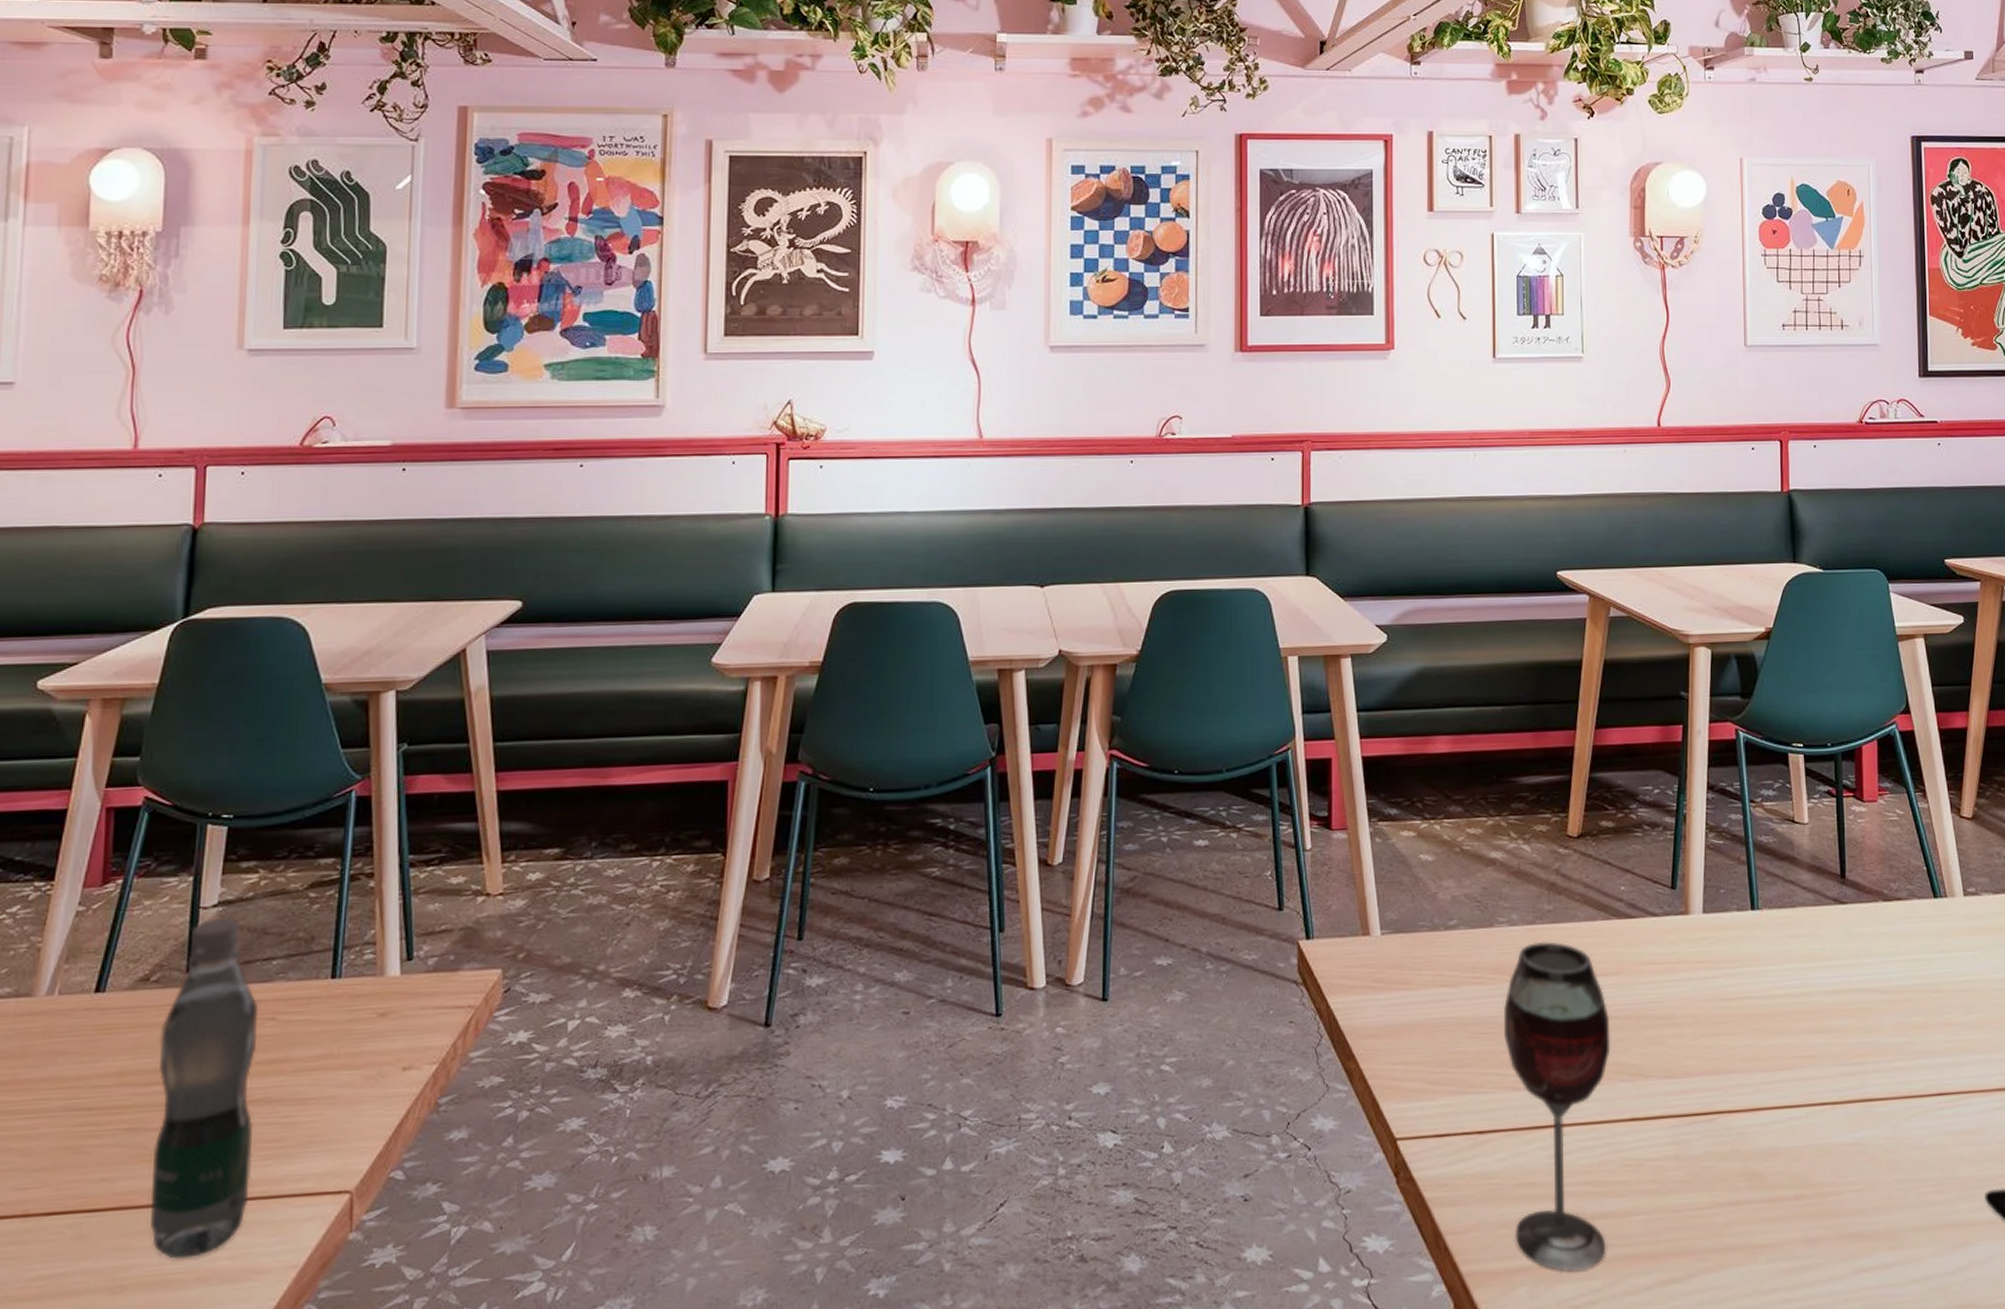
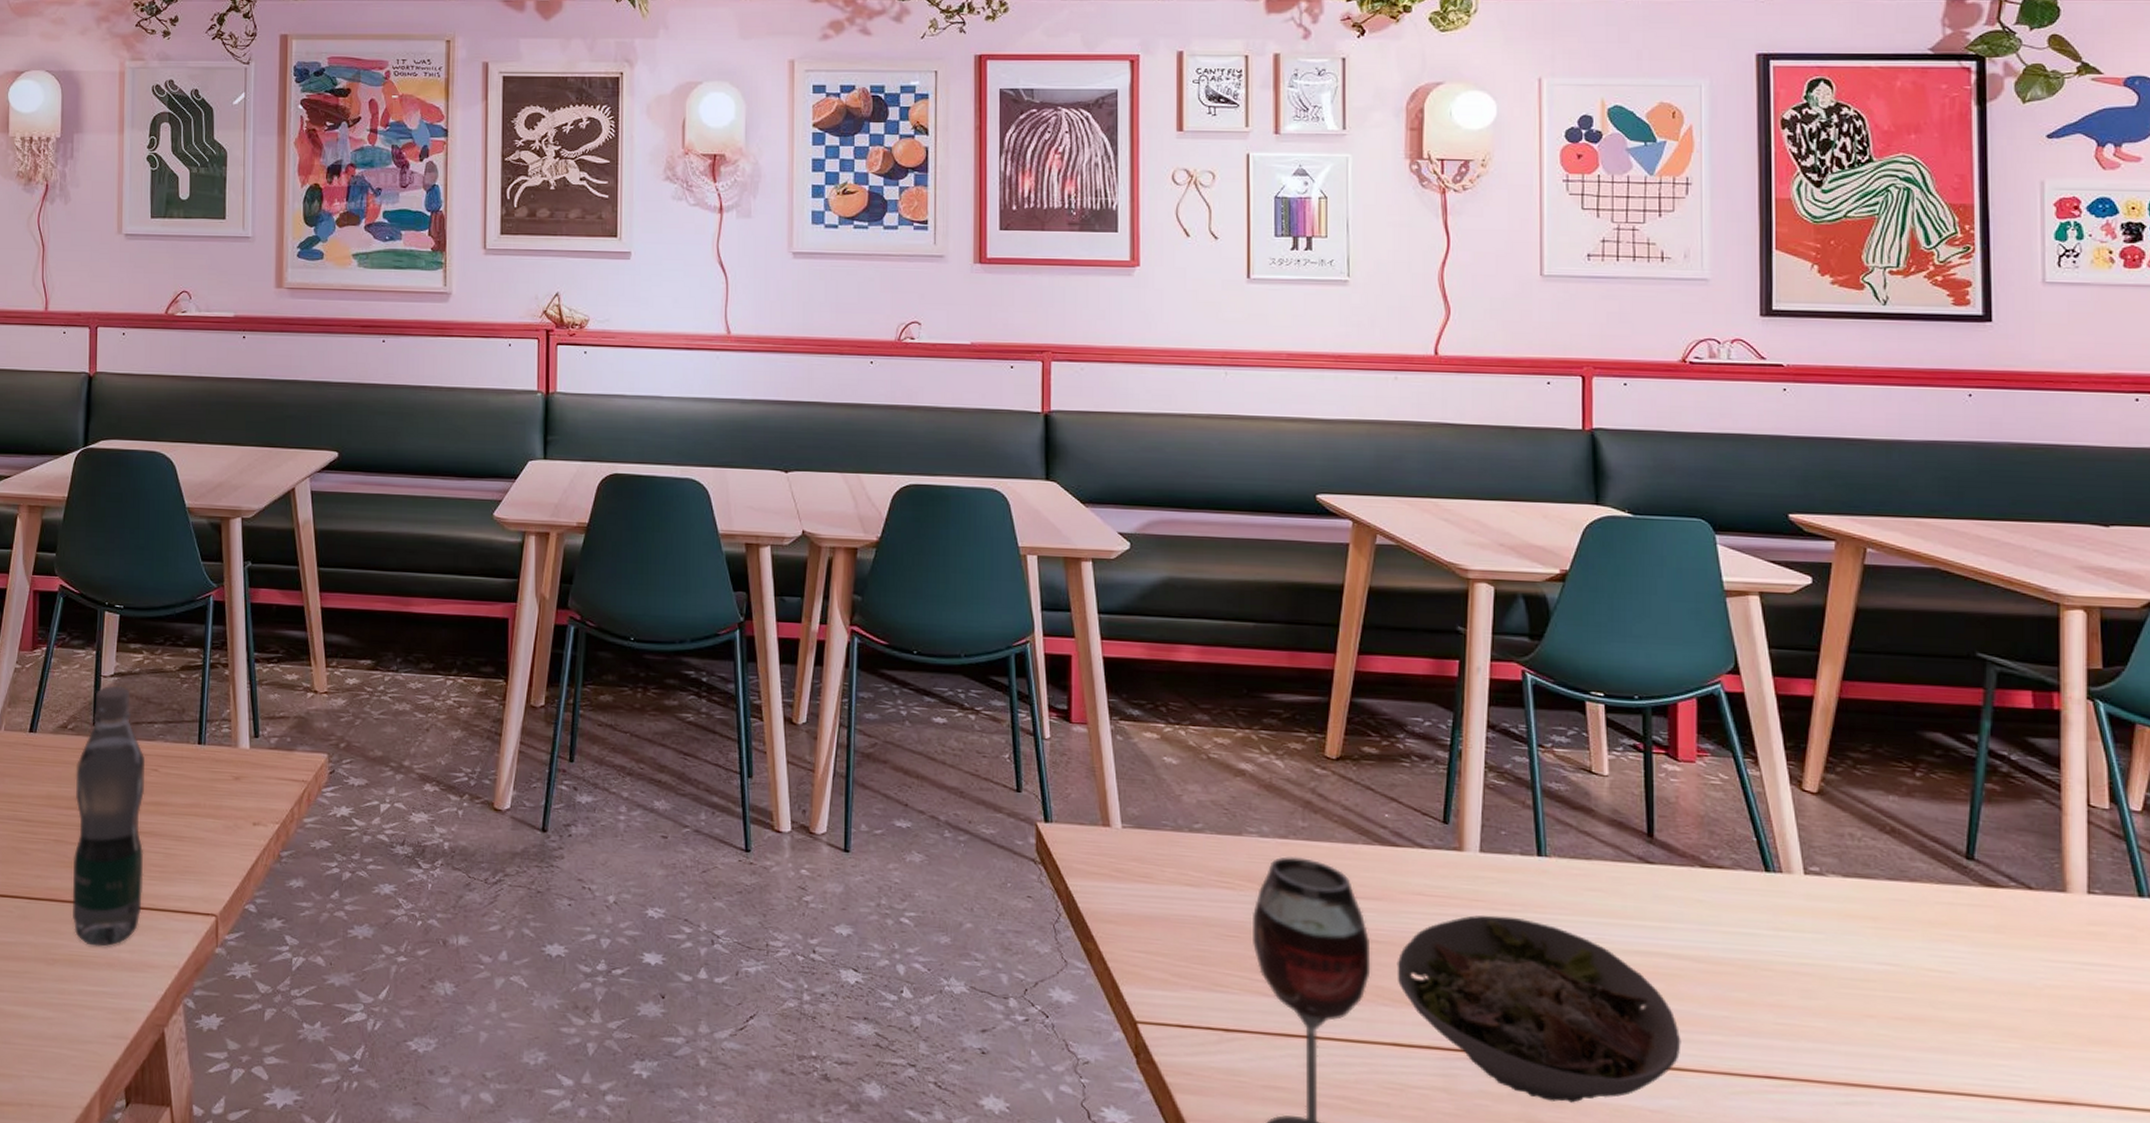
salad: none [1633,973,1872,1152] -> present [1397,915,1681,1103]

